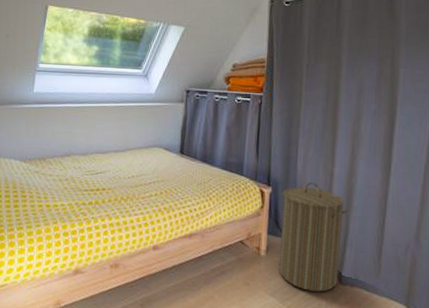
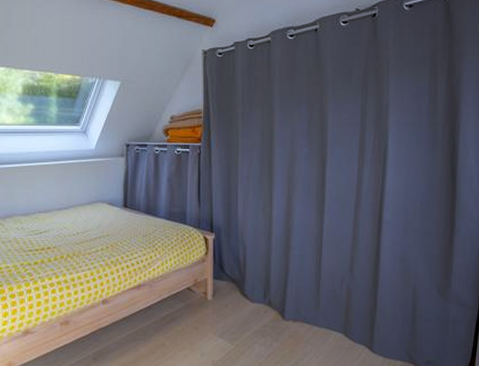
laundry hamper: present [279,182,348,292] -> none [226,226,287,329]

